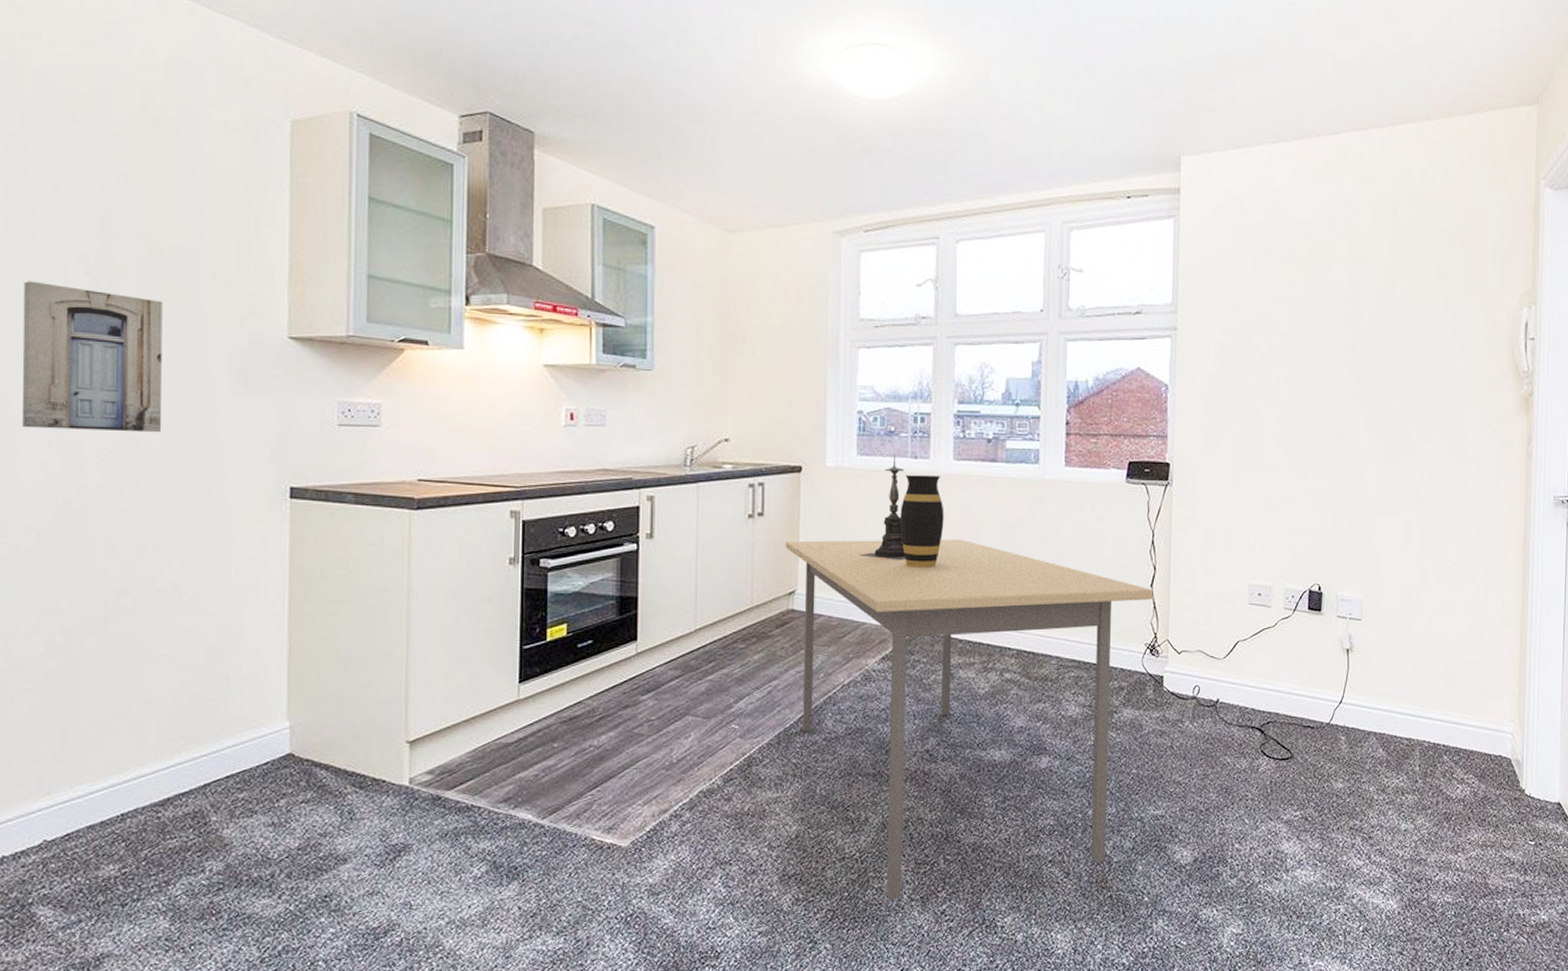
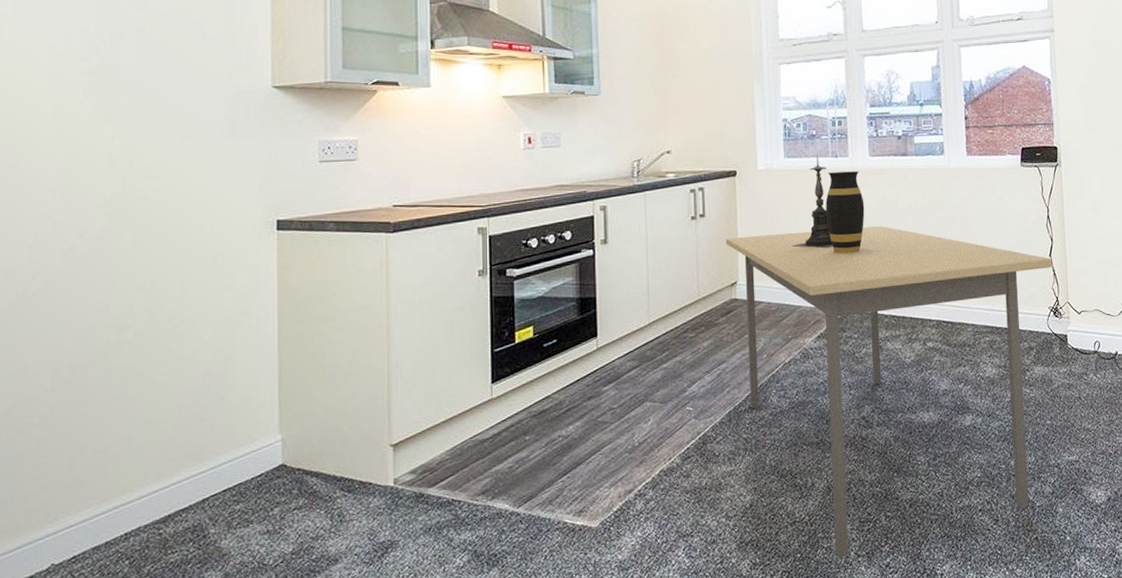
wall art: present [22,281,163,433] -> none [29,51,157,183]

